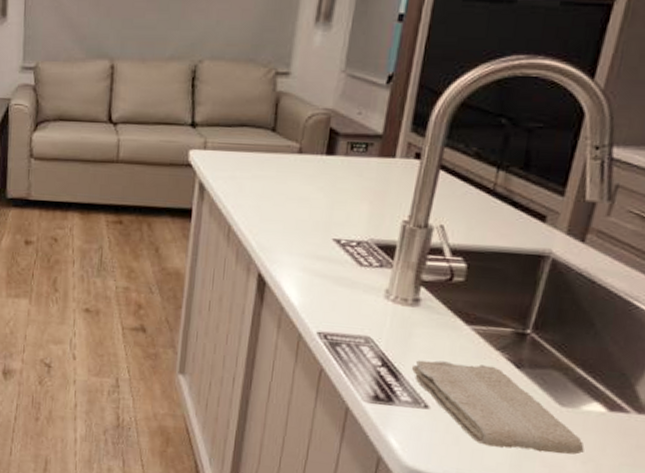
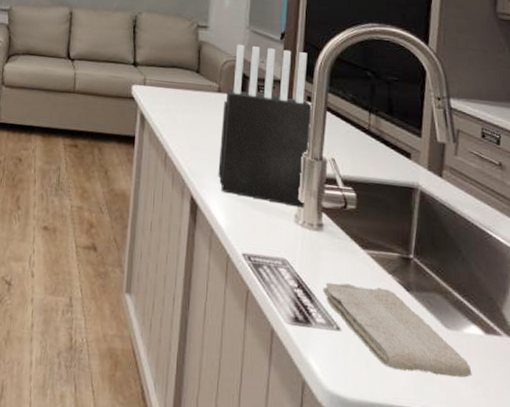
knife block: none [293,92,422,282] -> present [218,44,312,208]

